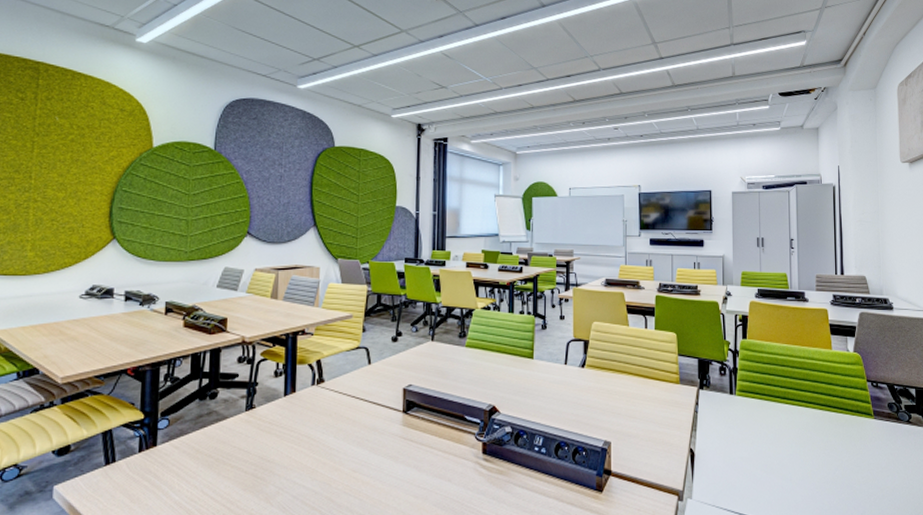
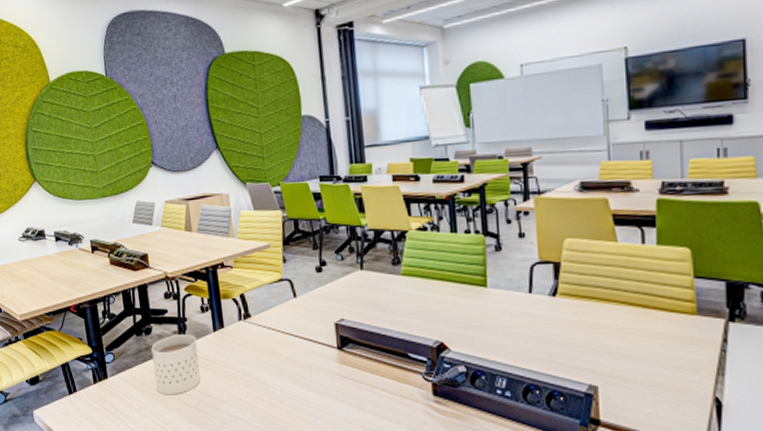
mug: none [211,399,265,462] -> present [151,334,201,395]

